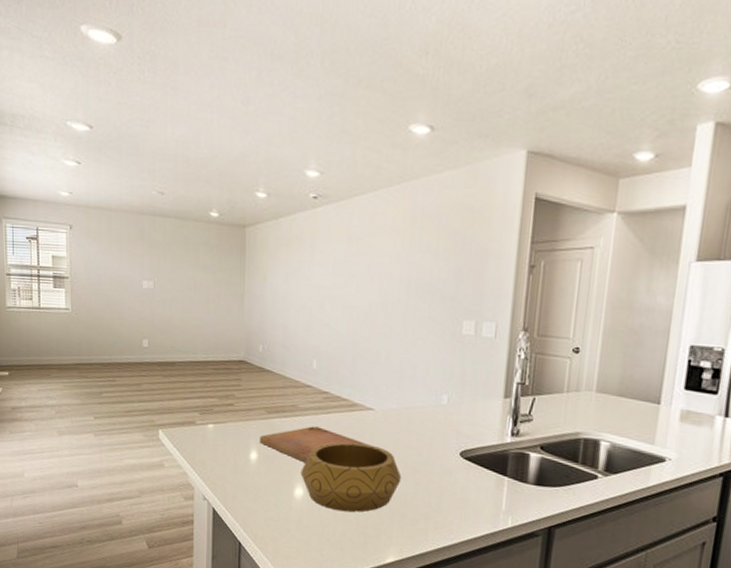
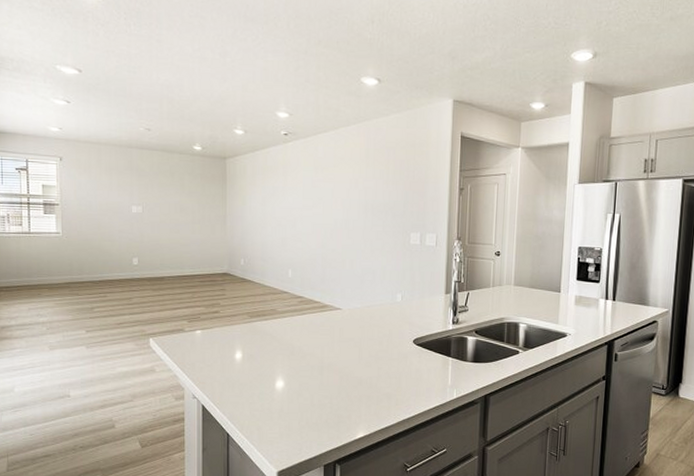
cutting board: present [260,426,370,462] -> none [244,326,339,358]
decorative bowl: present [300,442,402,512] -> none [281,338,367,398]

